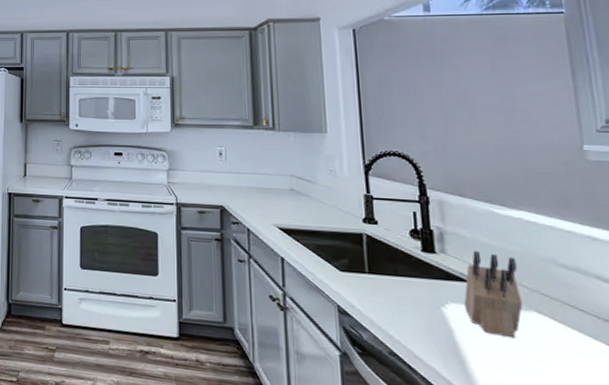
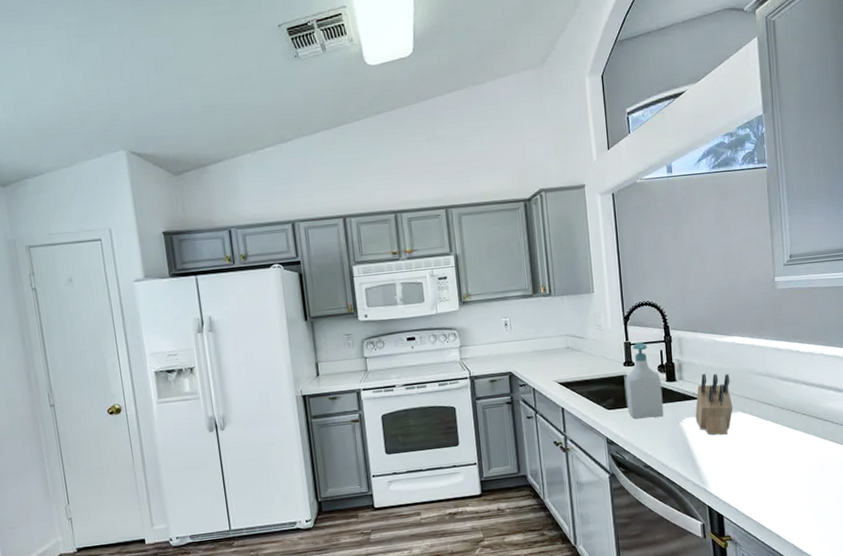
soap bottle: none [365,197,418,294] -> present [625,342,664,419]

